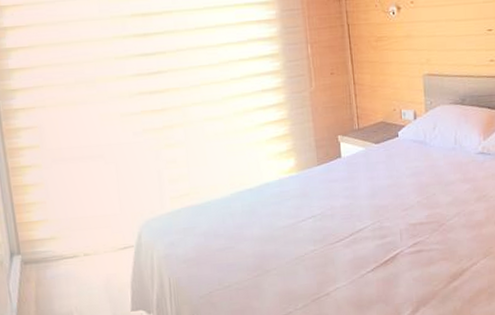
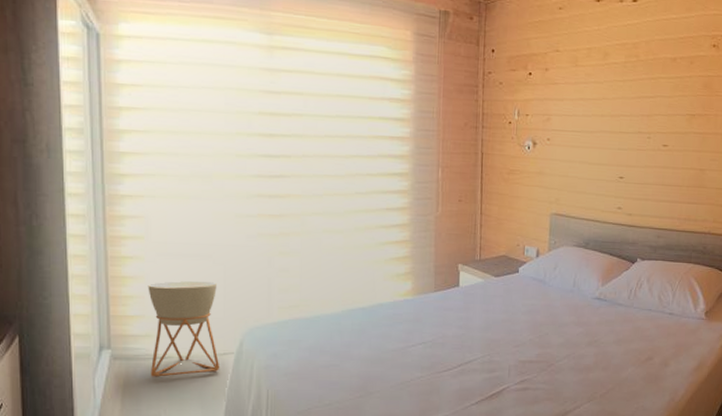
planter: none [47,180,123,277] -> present [148,280,220,377]

